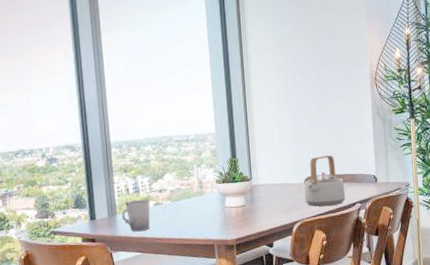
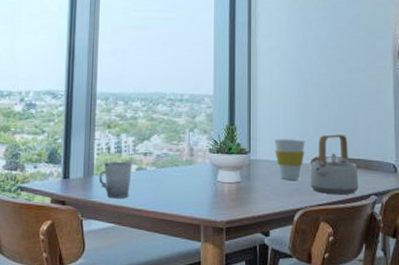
cup: none [271,163,299,199] -> present [274,139,305,180]

